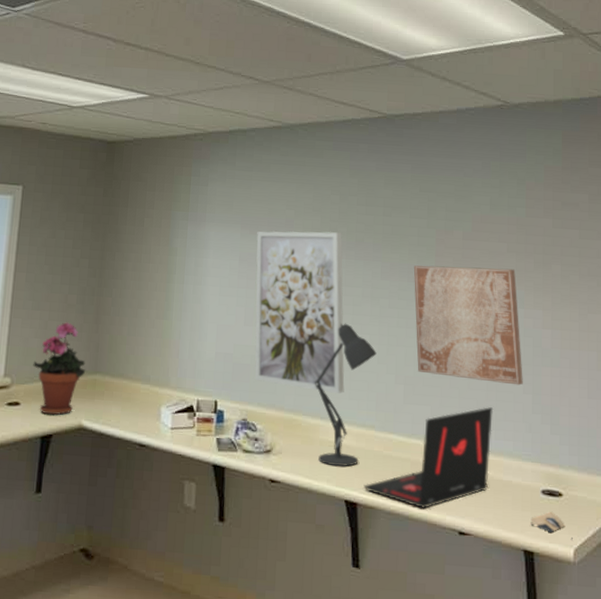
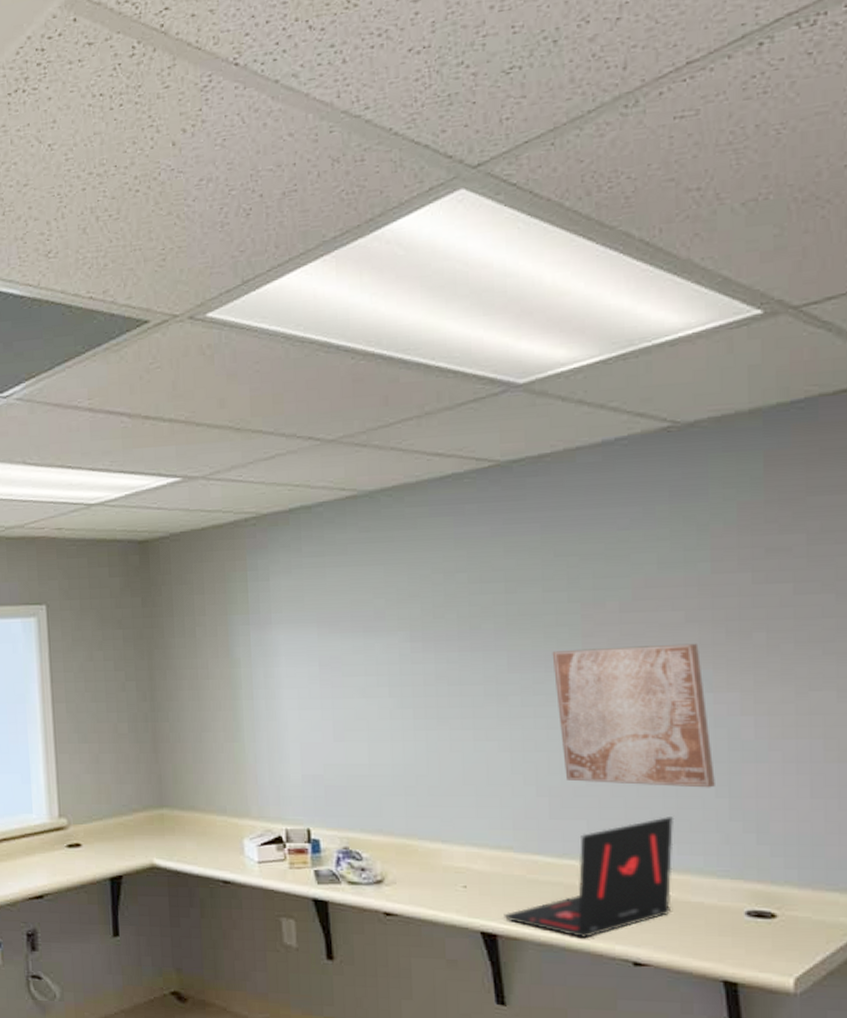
potted plant: present [33,322,86,416] -> none [89,754,150,855]
wall art: present [255,230,345,393] -> none [338,620,470,812]
desk lamp: present [314,323,377,467] -> none [429,729,509,894]
computer mouse: present [530,511,574,540] -> none [732,935,794,968]

